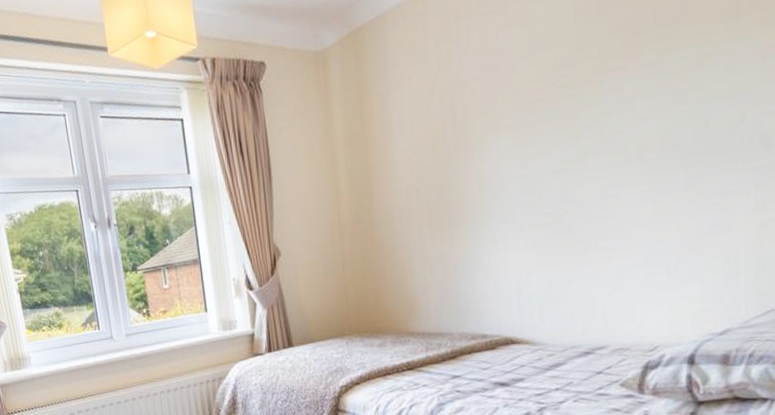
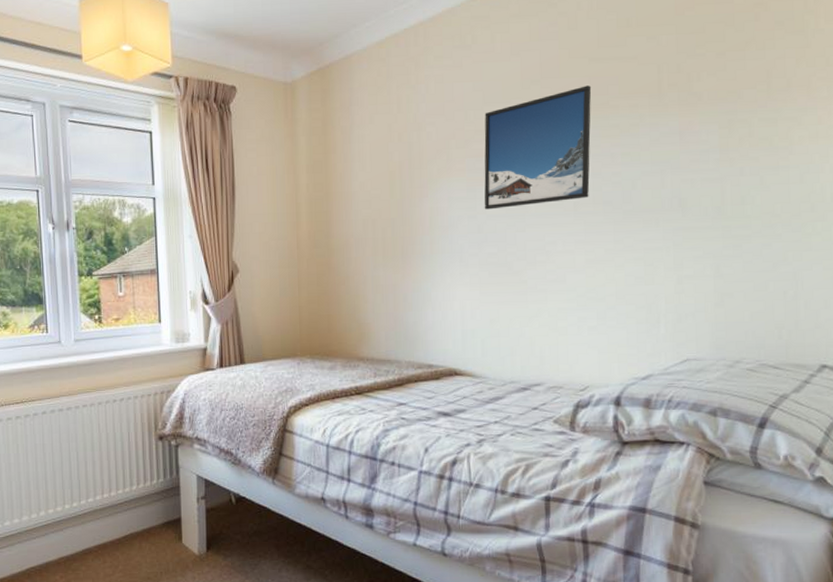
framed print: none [534,15,657,167] -> present [484,85,592,210]

